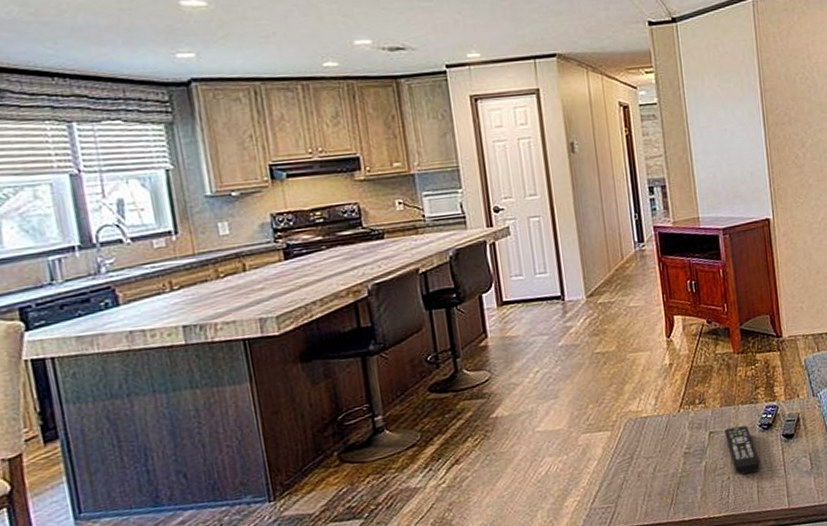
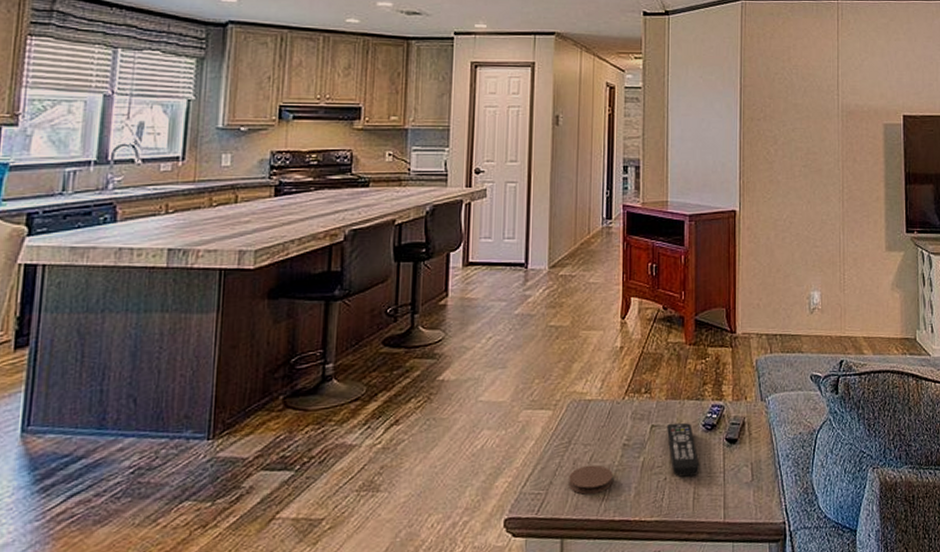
coaster: none [635,474,679,503] -> present [569,464,613,495]

